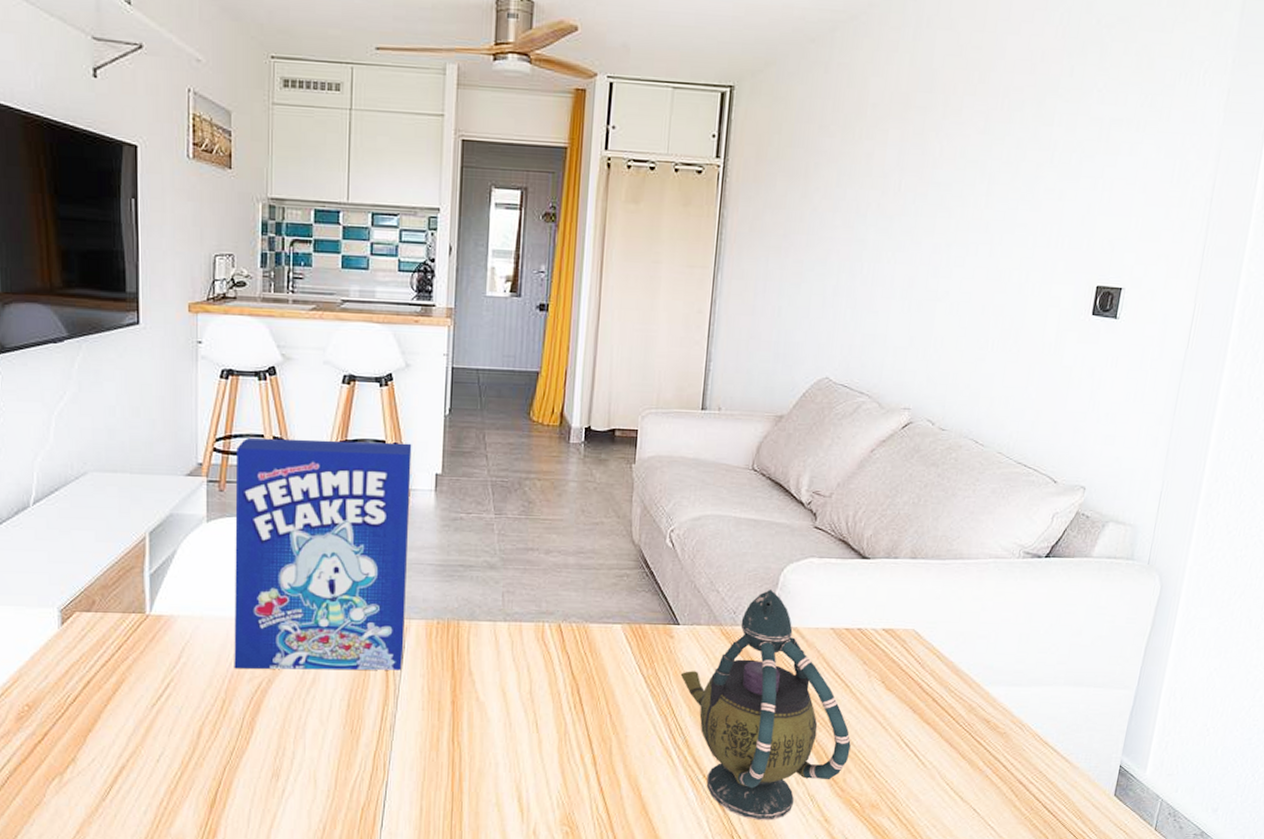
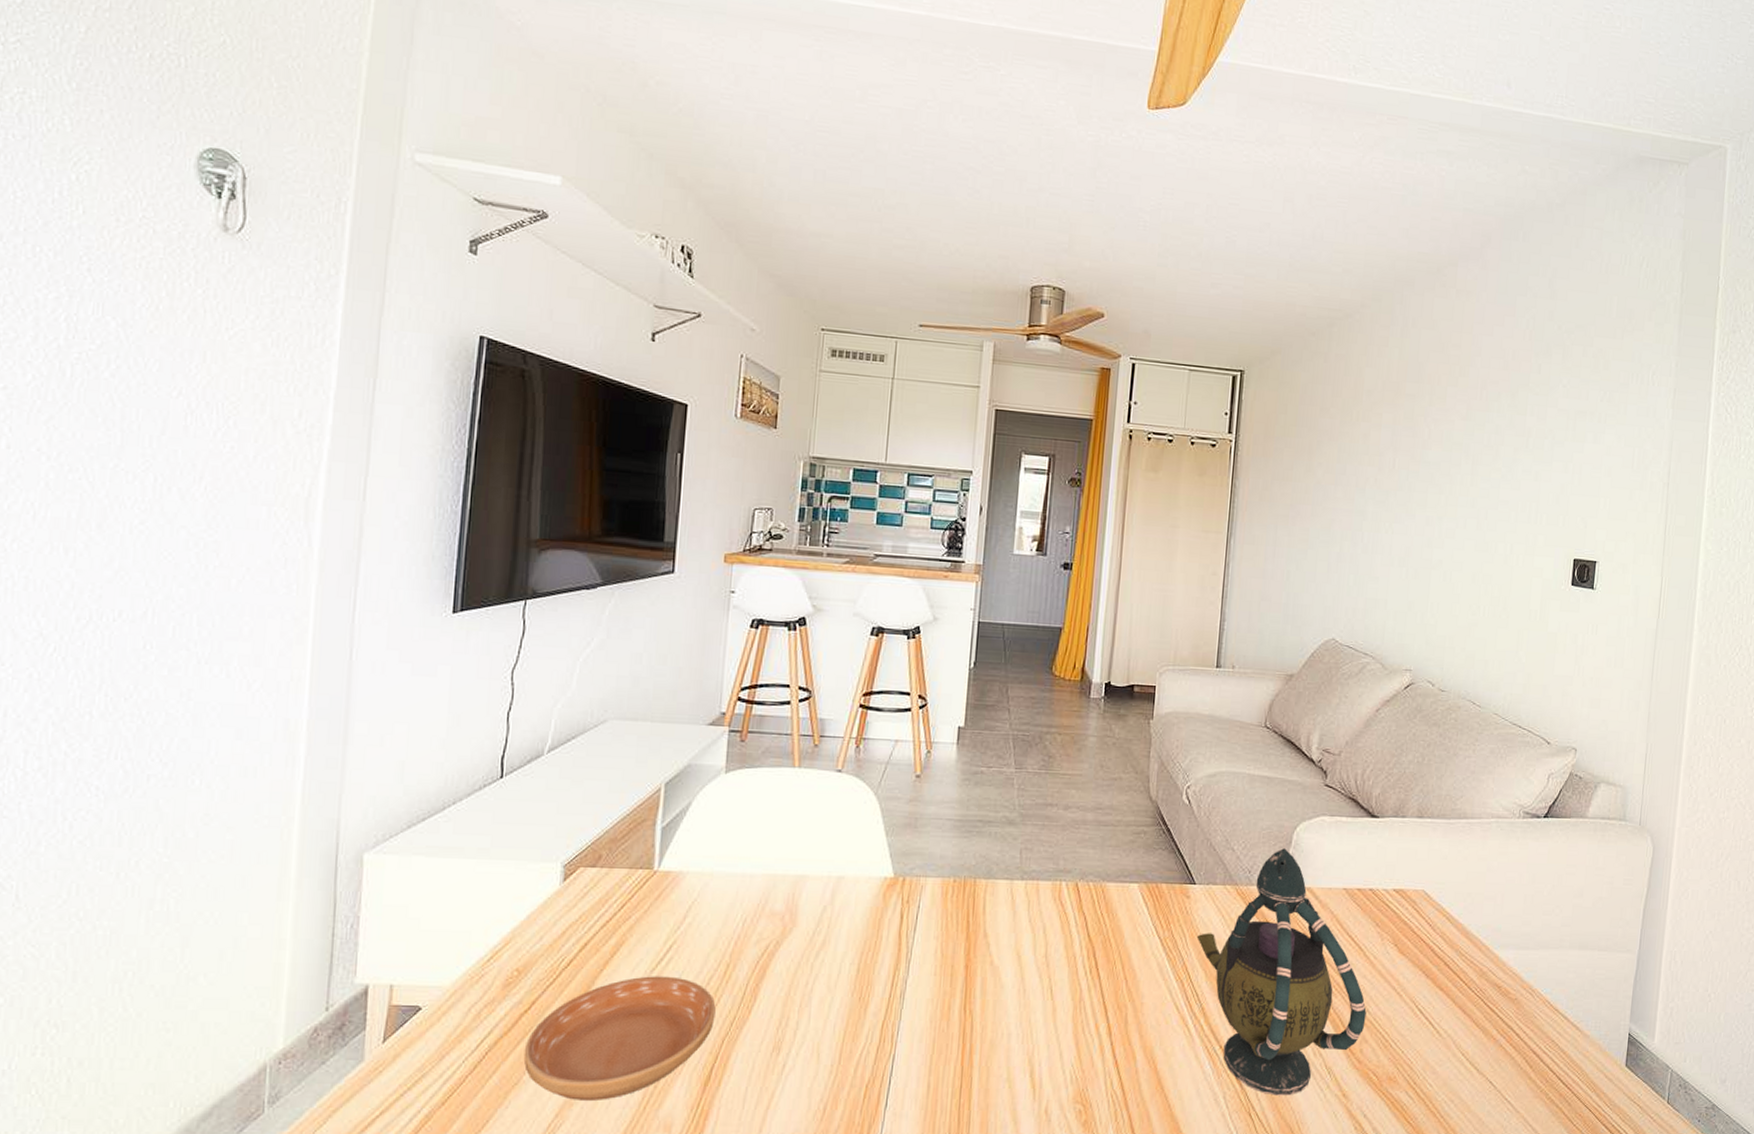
saucer: none [42,710,216,819] -> present [523,976,716,1100]
cereal box: present [234,437,412,670] -> none [741,687,936,932]

